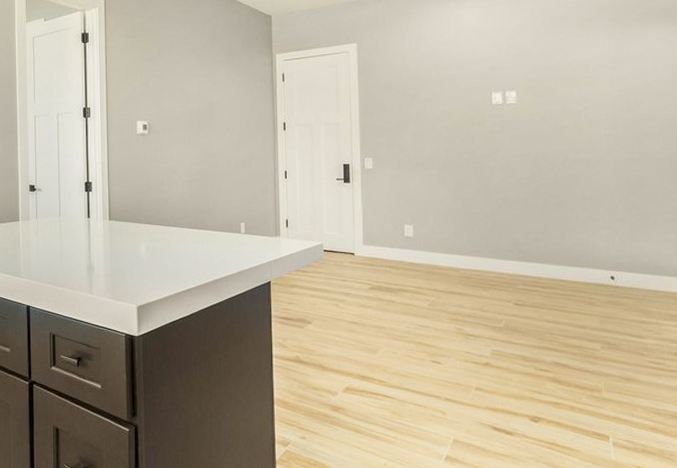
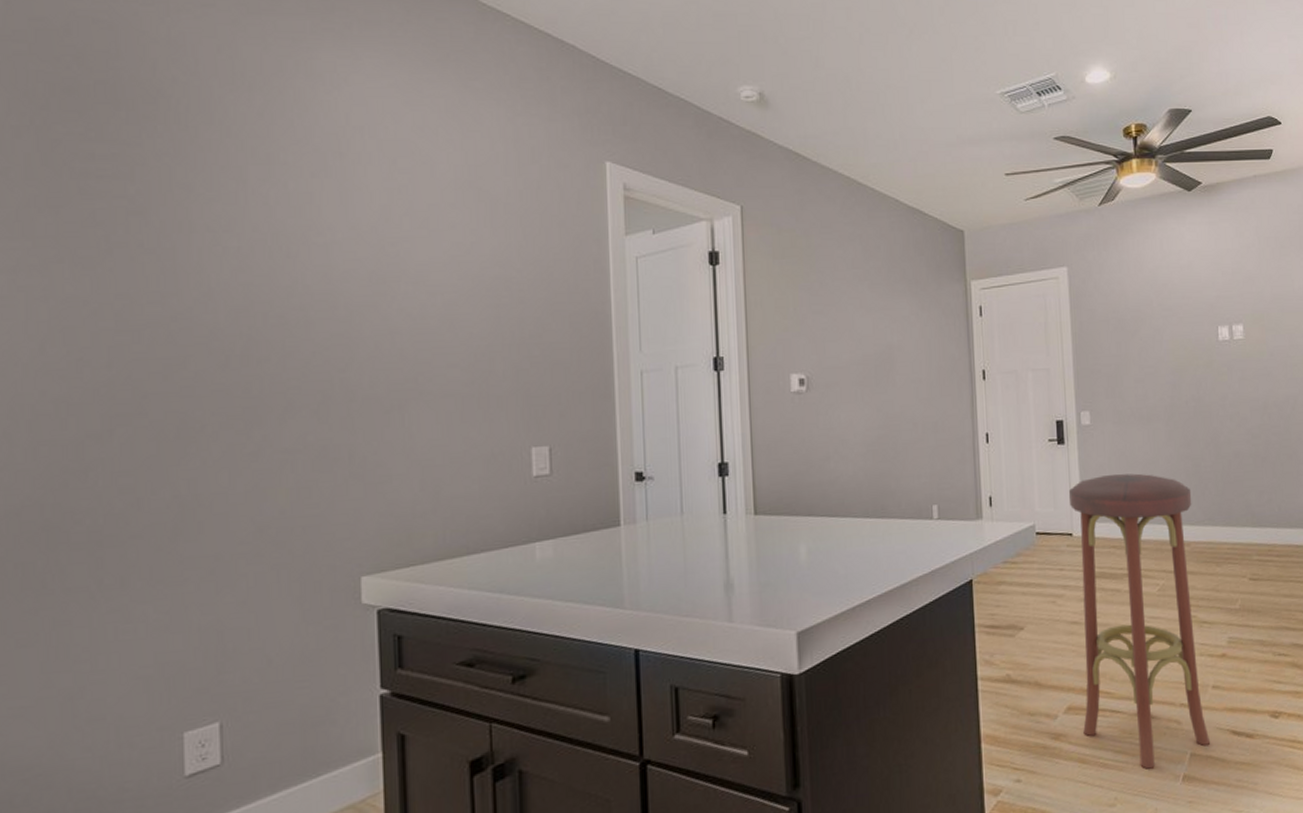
bar stool: none [353,210,472,446] -> present [1069,473,1211,769]

